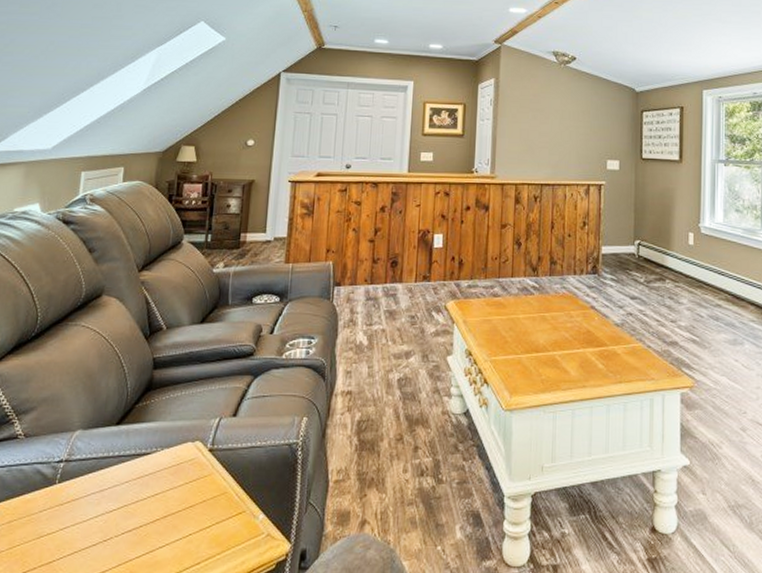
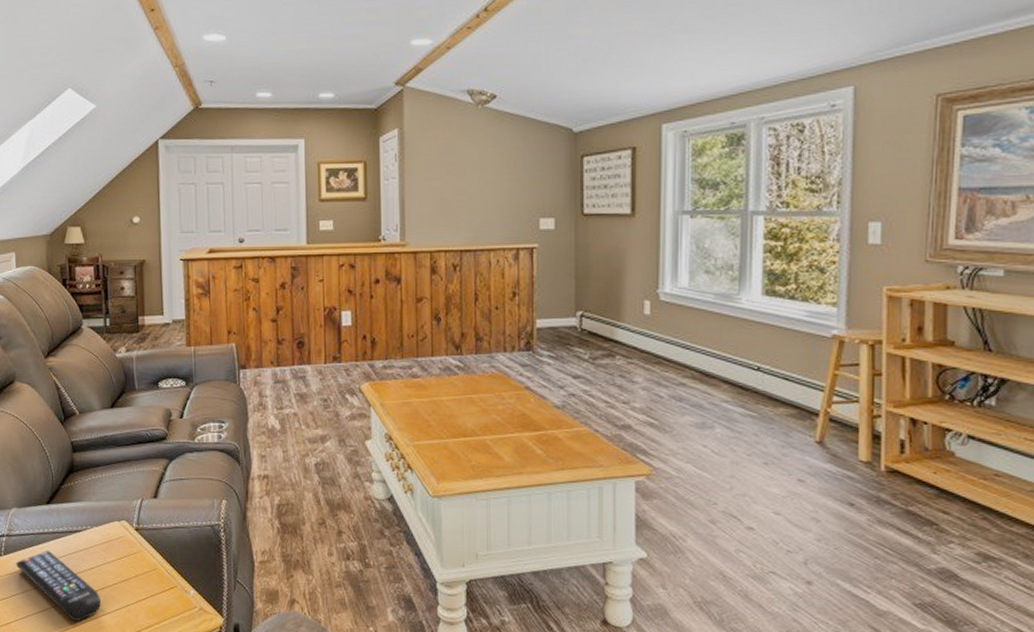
remote control: none [70,475,162,557] -> present [16,550,102,622]

